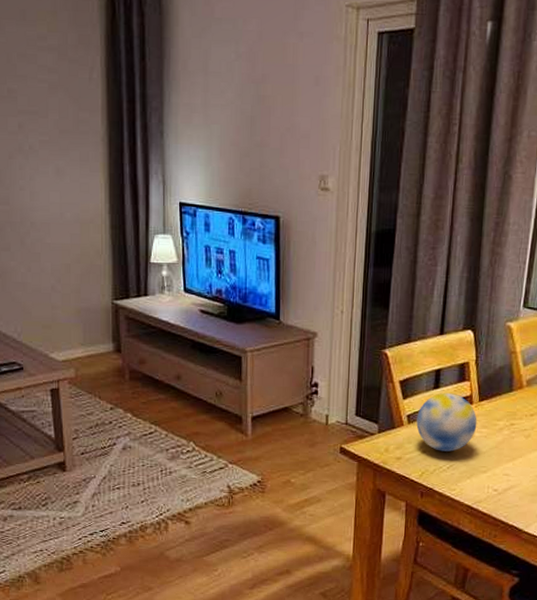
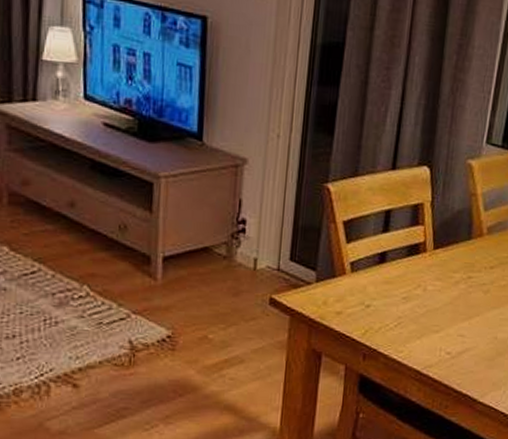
decorative ball: present [416,392,477,452] -> none [361,237,431,307]

